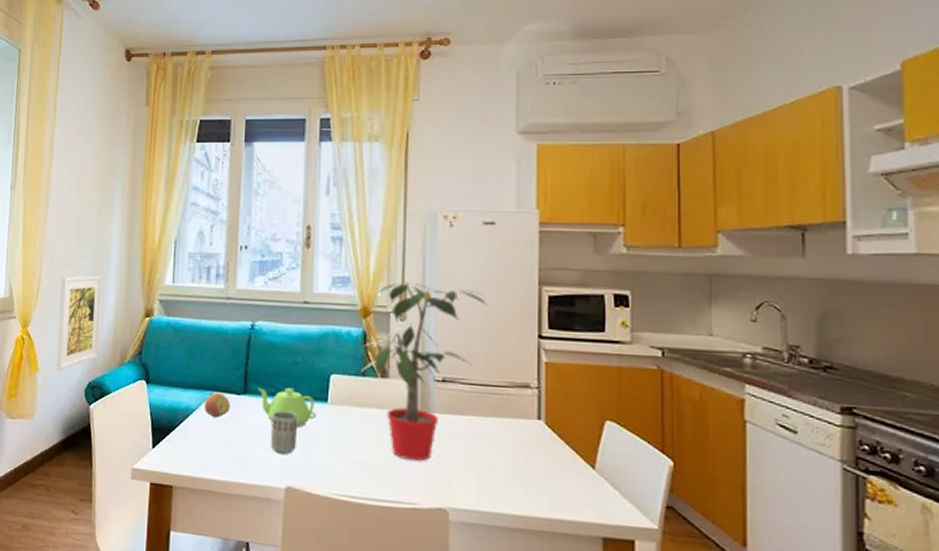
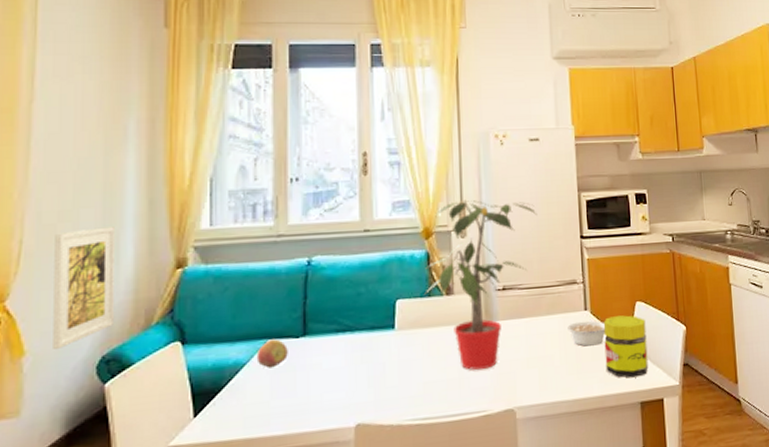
teapot: present [258,387,316,428] -> none [318,320,384,361]
cup: present [271,410,297,454] -> none [337,345,364,392]
legume: none [515,430,562,461] -> present [567,320,605,347]
jar: none [560,432,617,508] -> present [603,315,649,378]

